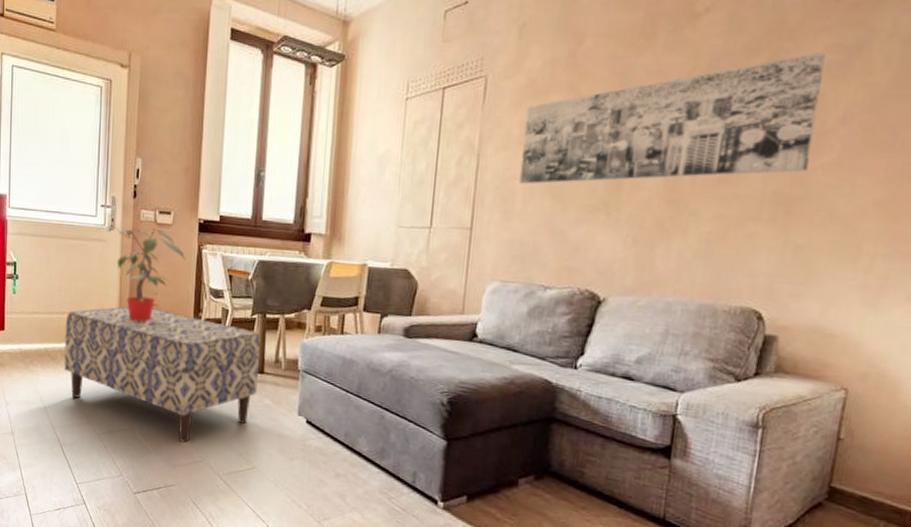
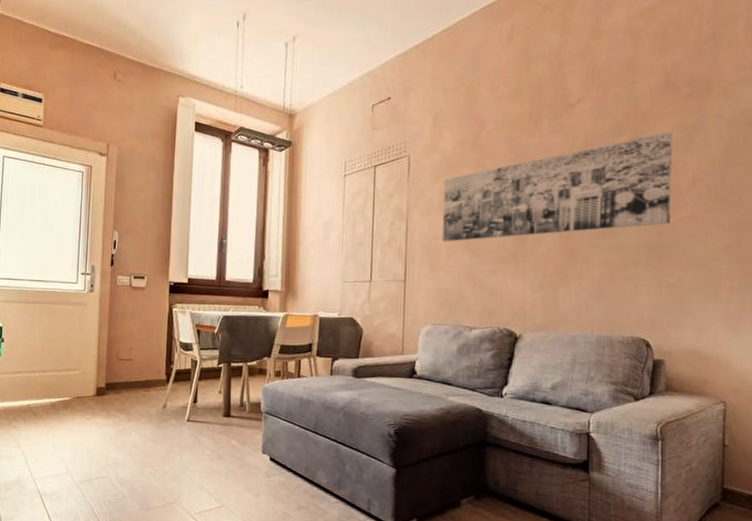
bench: present [64,306,260,443] -> none [45,362,226,486]
potted plant: present [96,226,186,322] -> none [77,291,158,375]

